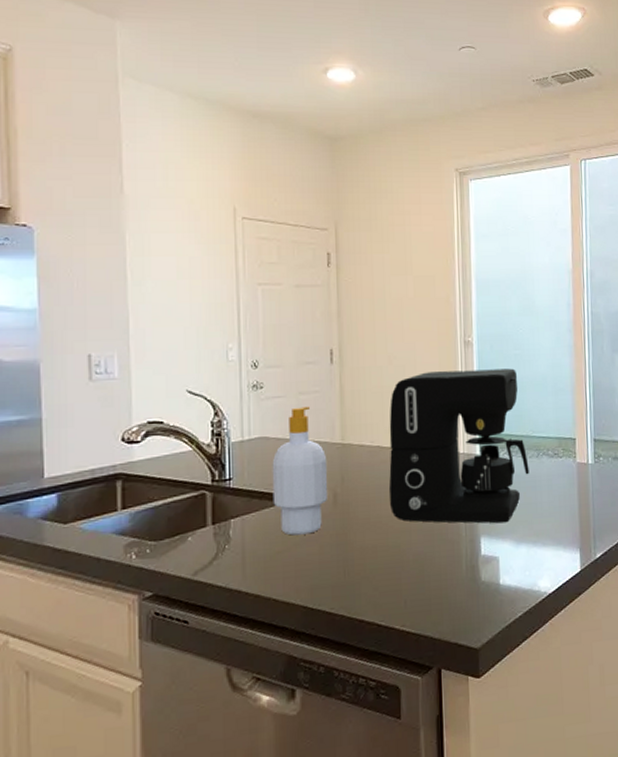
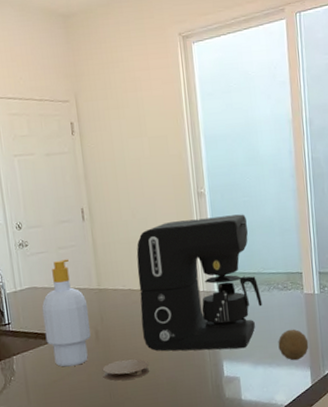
coaster: none [337,529,395,555] -> present [102,359,150,381]
fruit: none [545,503,580,540] -> present [278,329,309,361]

